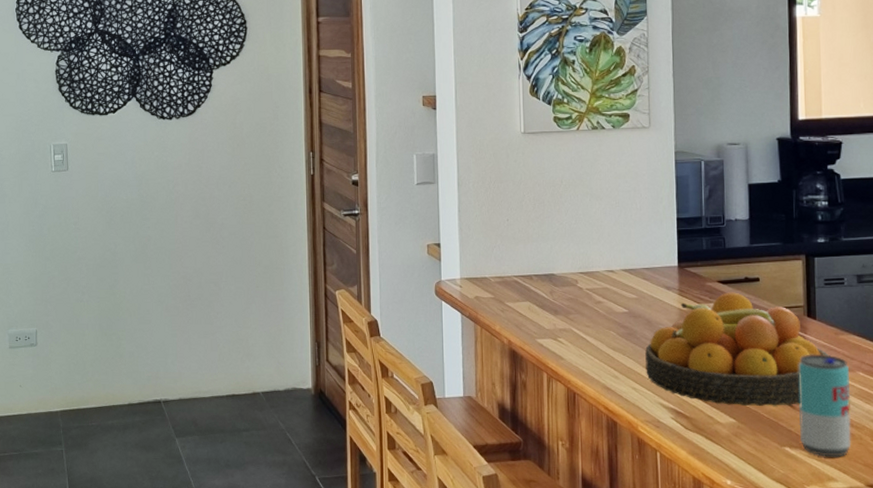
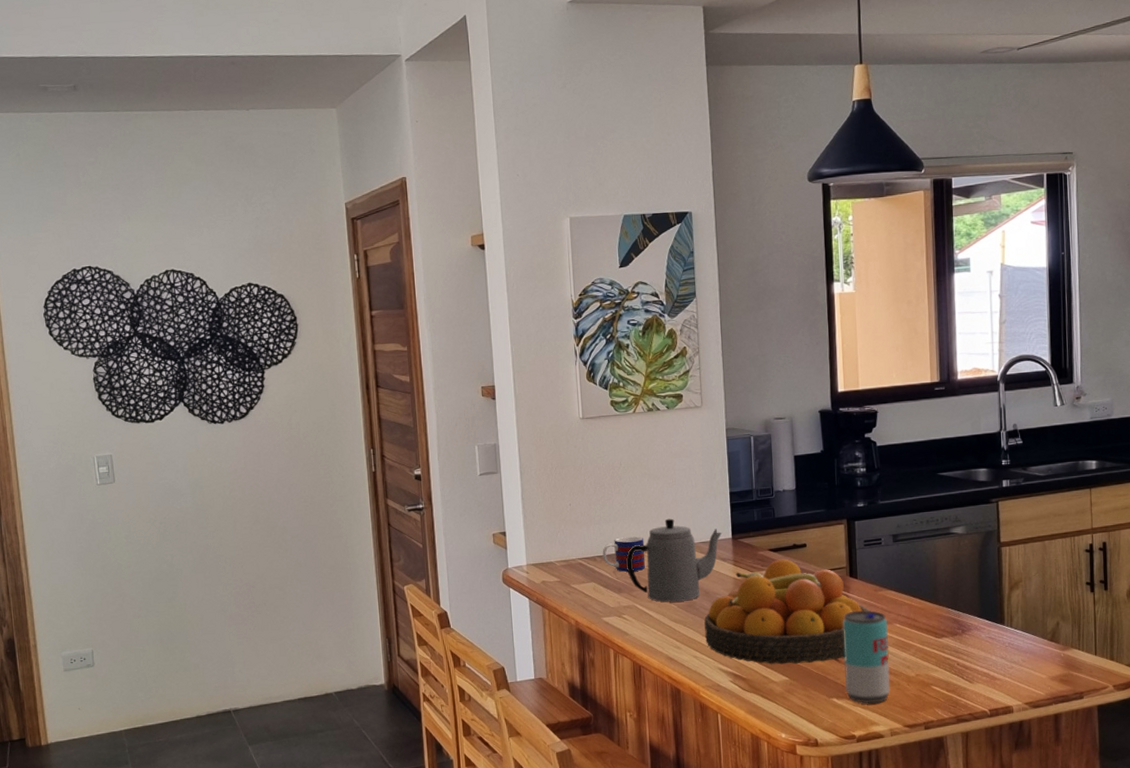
mug: none [539,257,585,293] -> present [602,536,646,572]
teapot: none [564,241,668,329] -> present [626,518,723,602]

